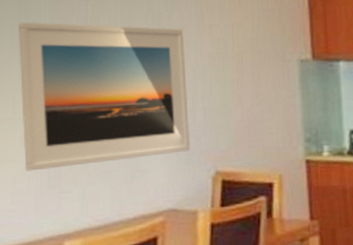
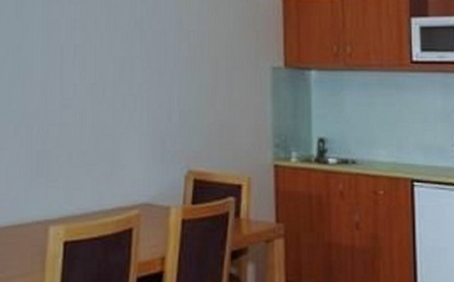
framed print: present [19,22,190,171] -> none [14,22,165,160]

